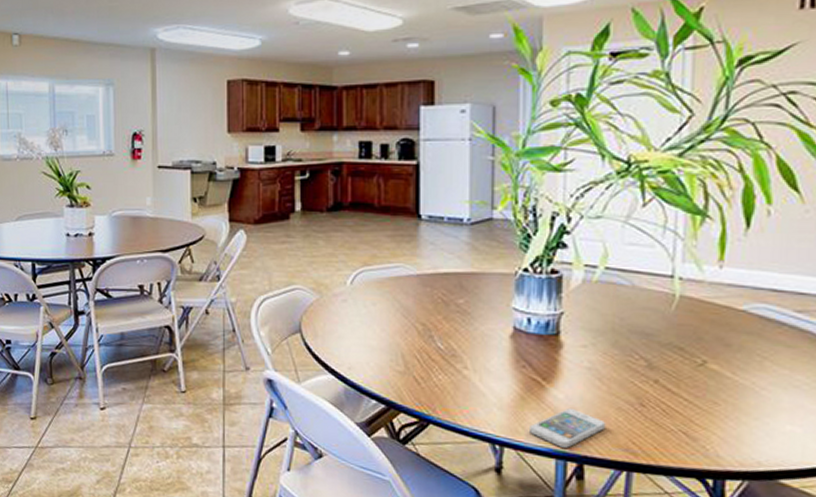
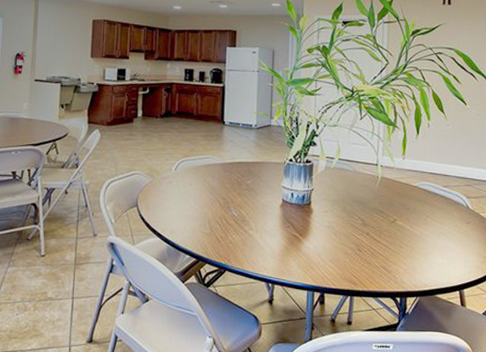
smartphone: present [530,407,606,449] -> none [291,254,338,283]

